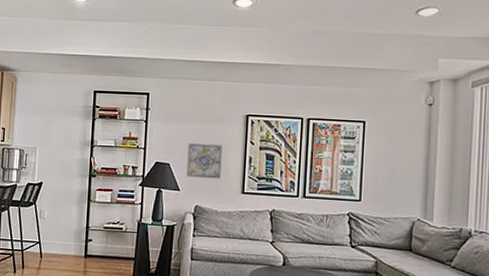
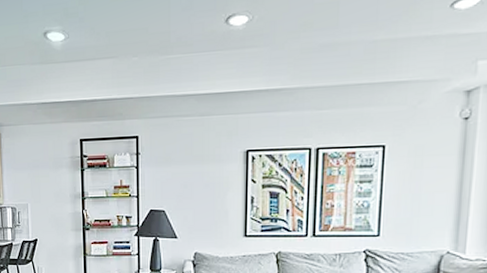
wall art: present [186,143,222,179] -> none [183,186,221,224]

